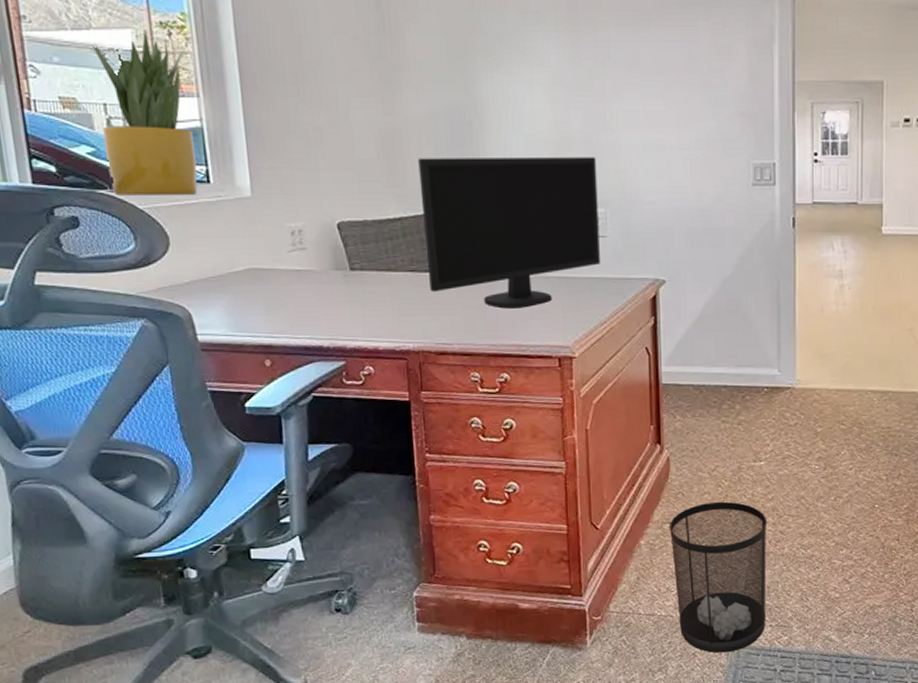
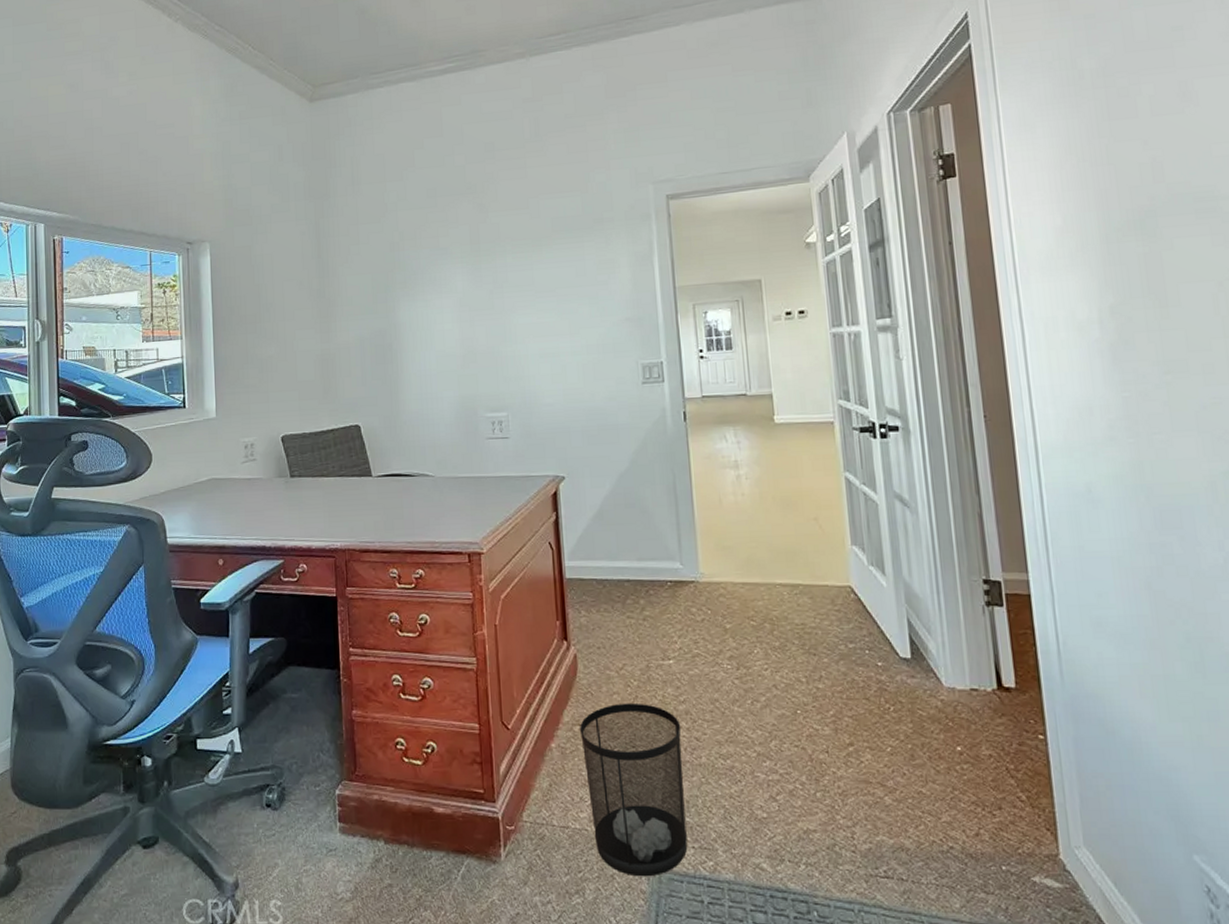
planter: present [91,29,198,196] -> none [109,290,178,422]
monitor: present [418,157,600,309] -> none [348,367,504,508]

